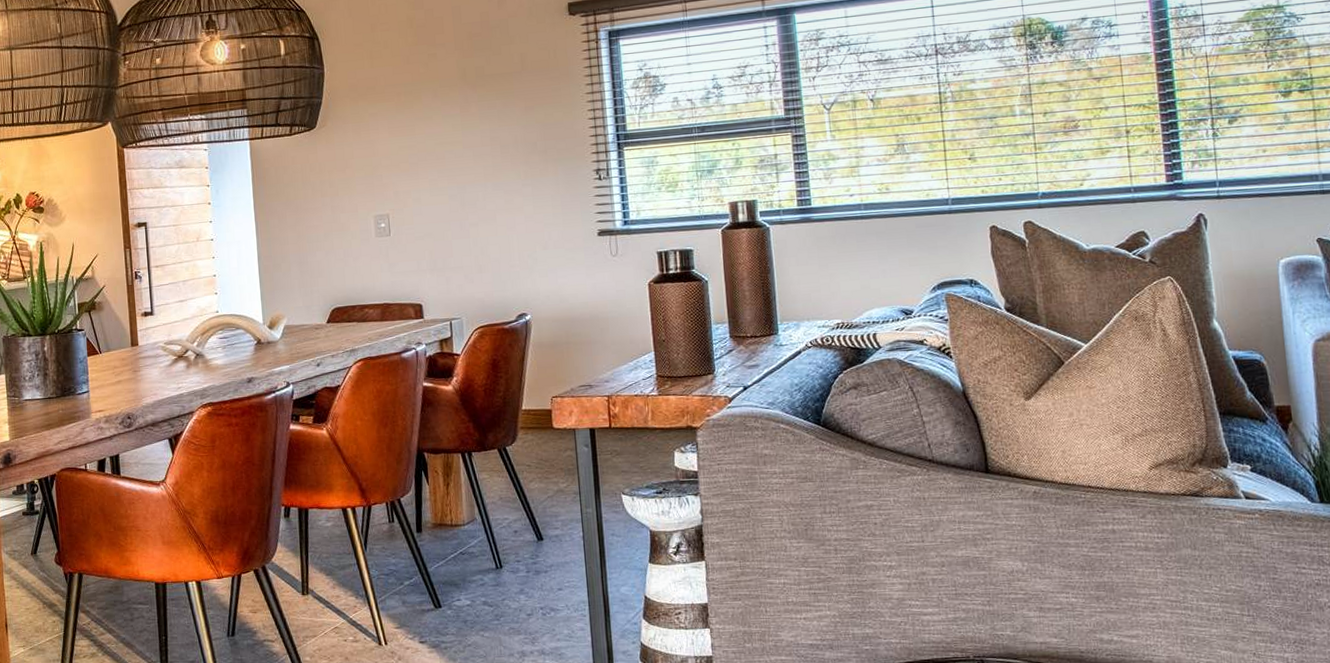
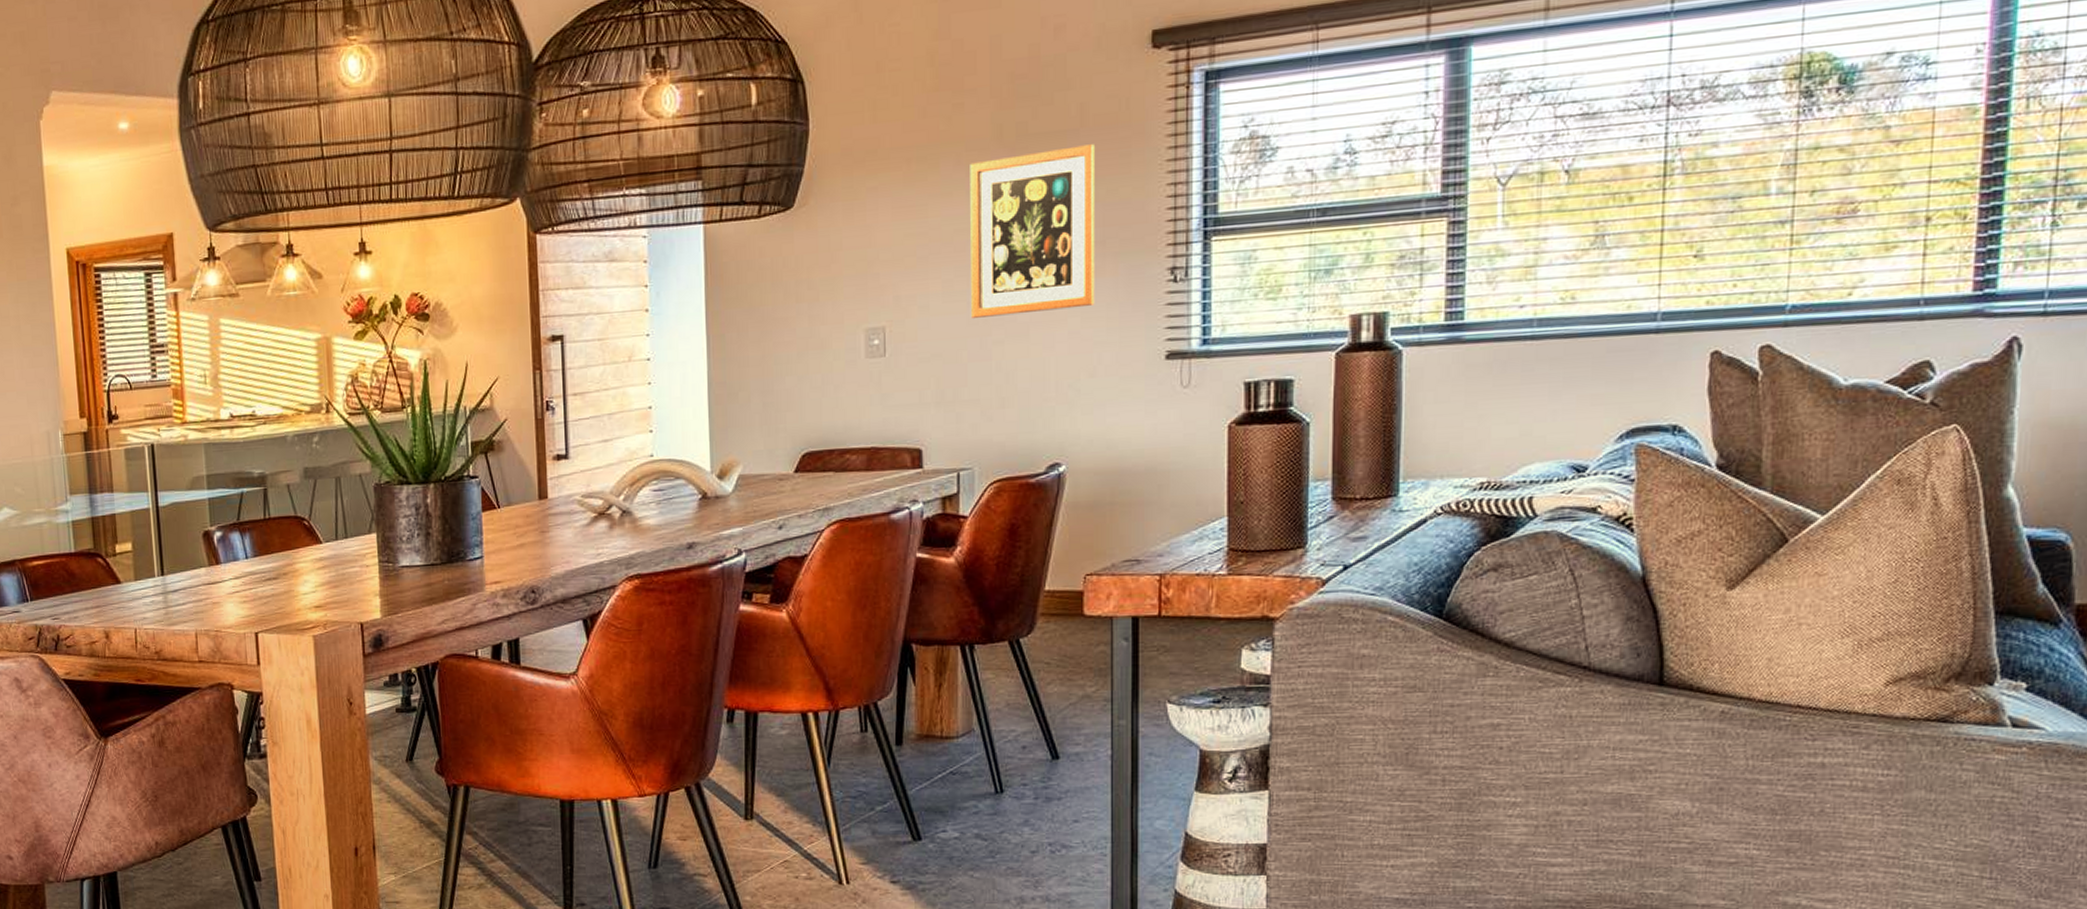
wall art: none [444,82,543,207] -> present [970,144,1095,318]

